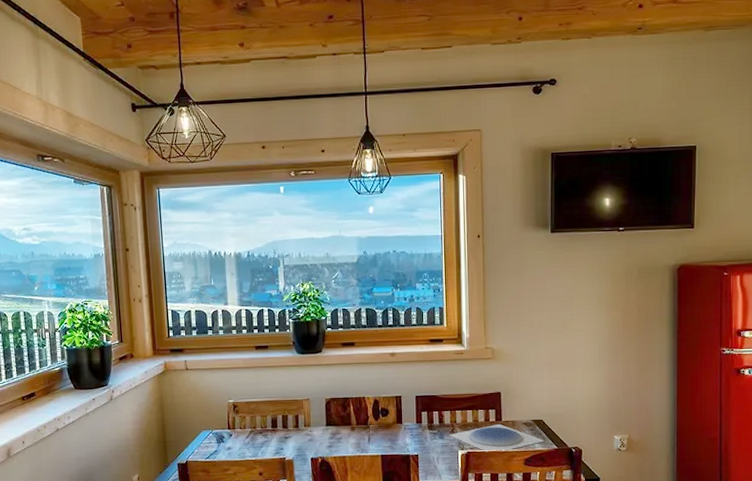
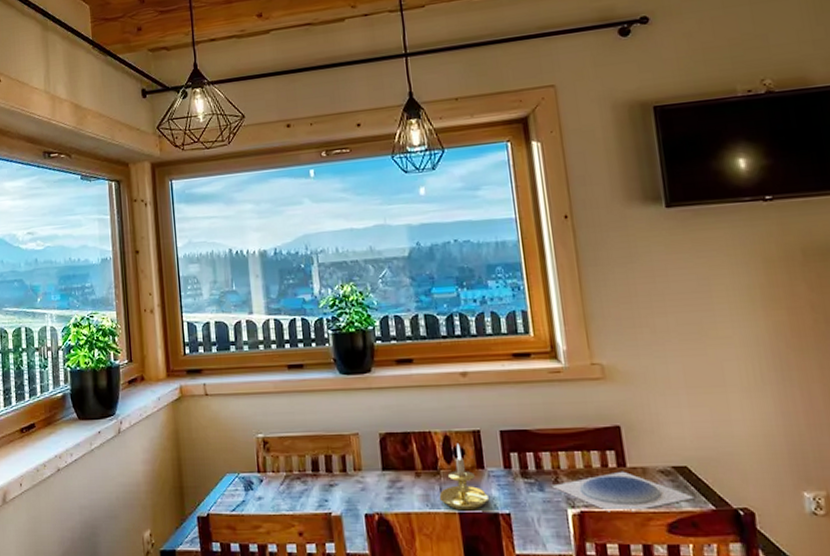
candle holder: none [367,406,403,454] -> present [439,444,489,511]

